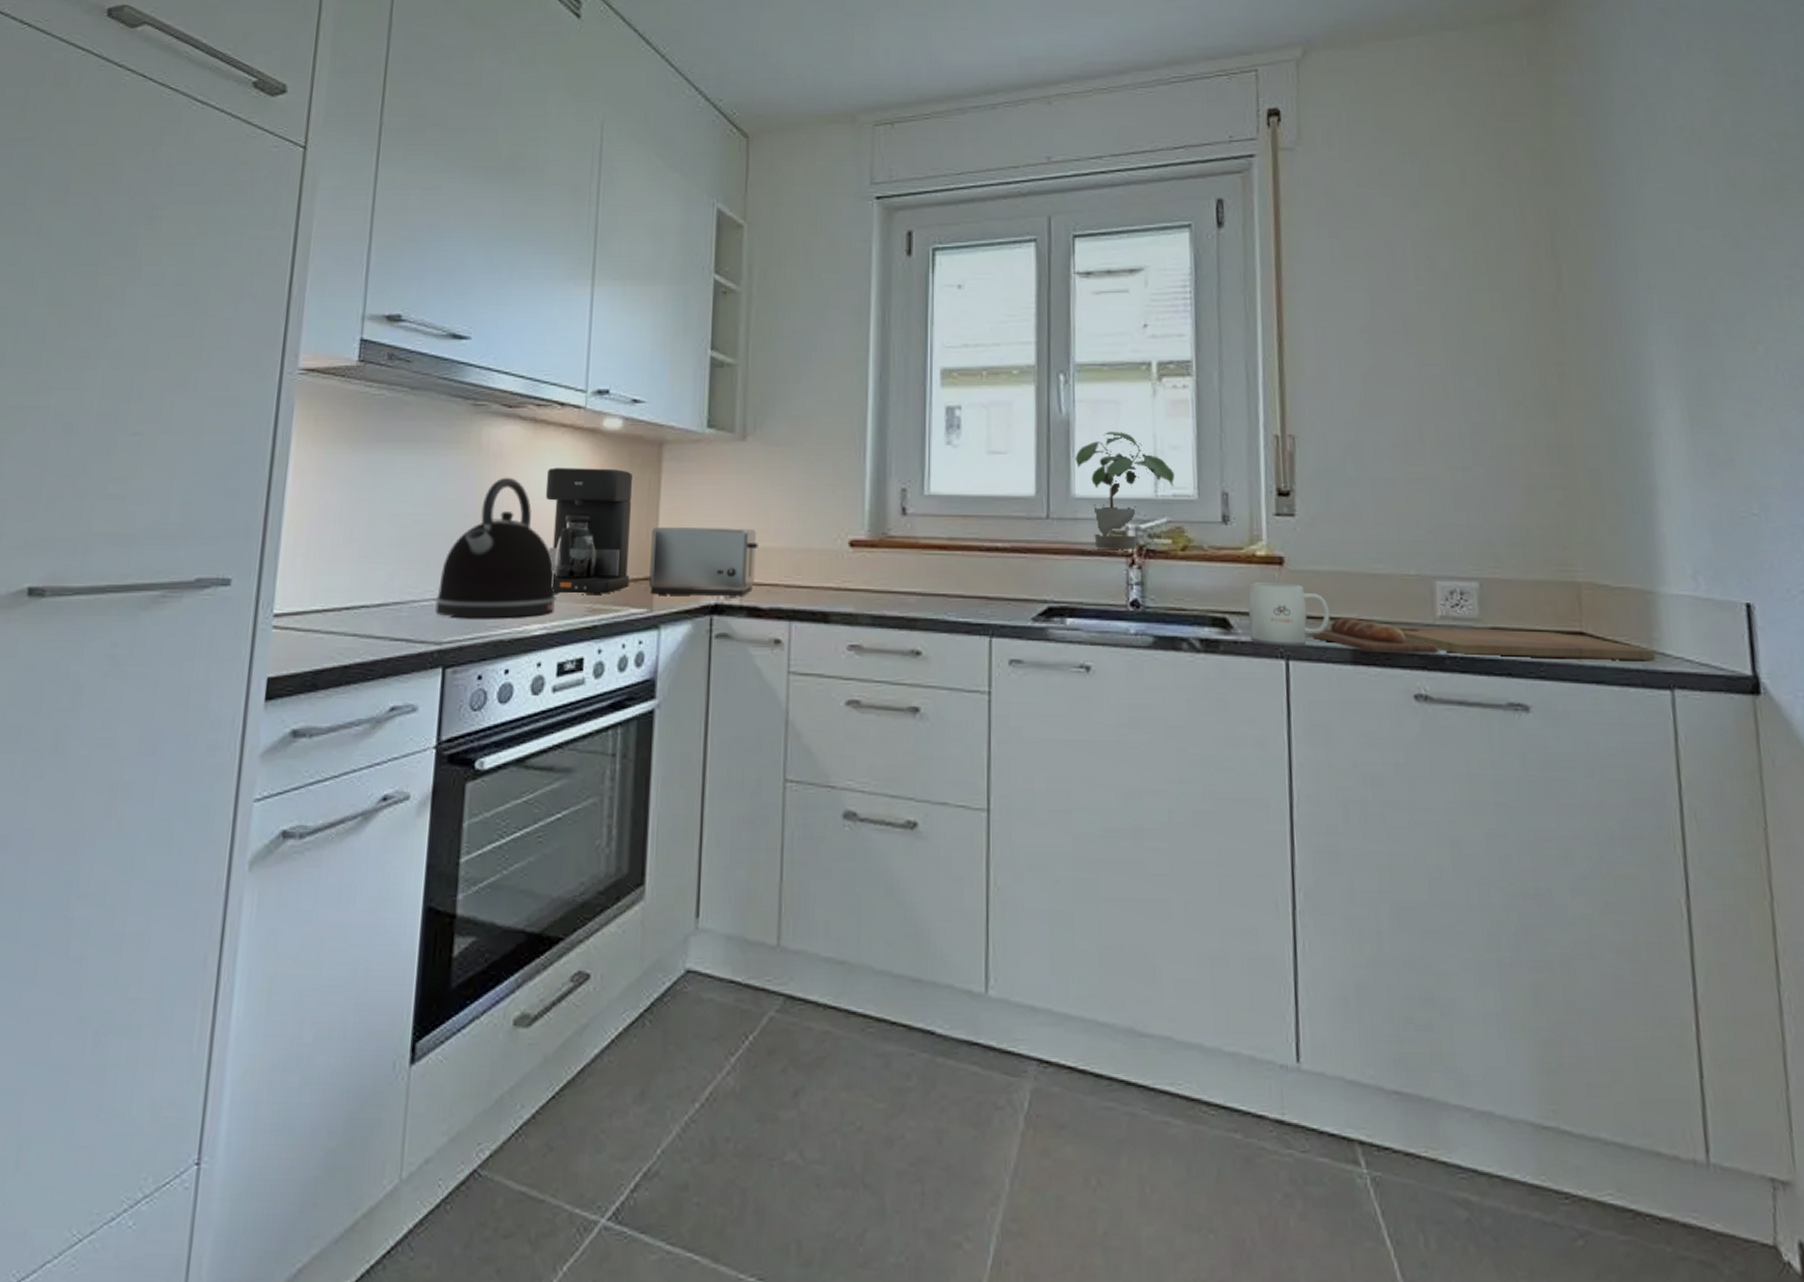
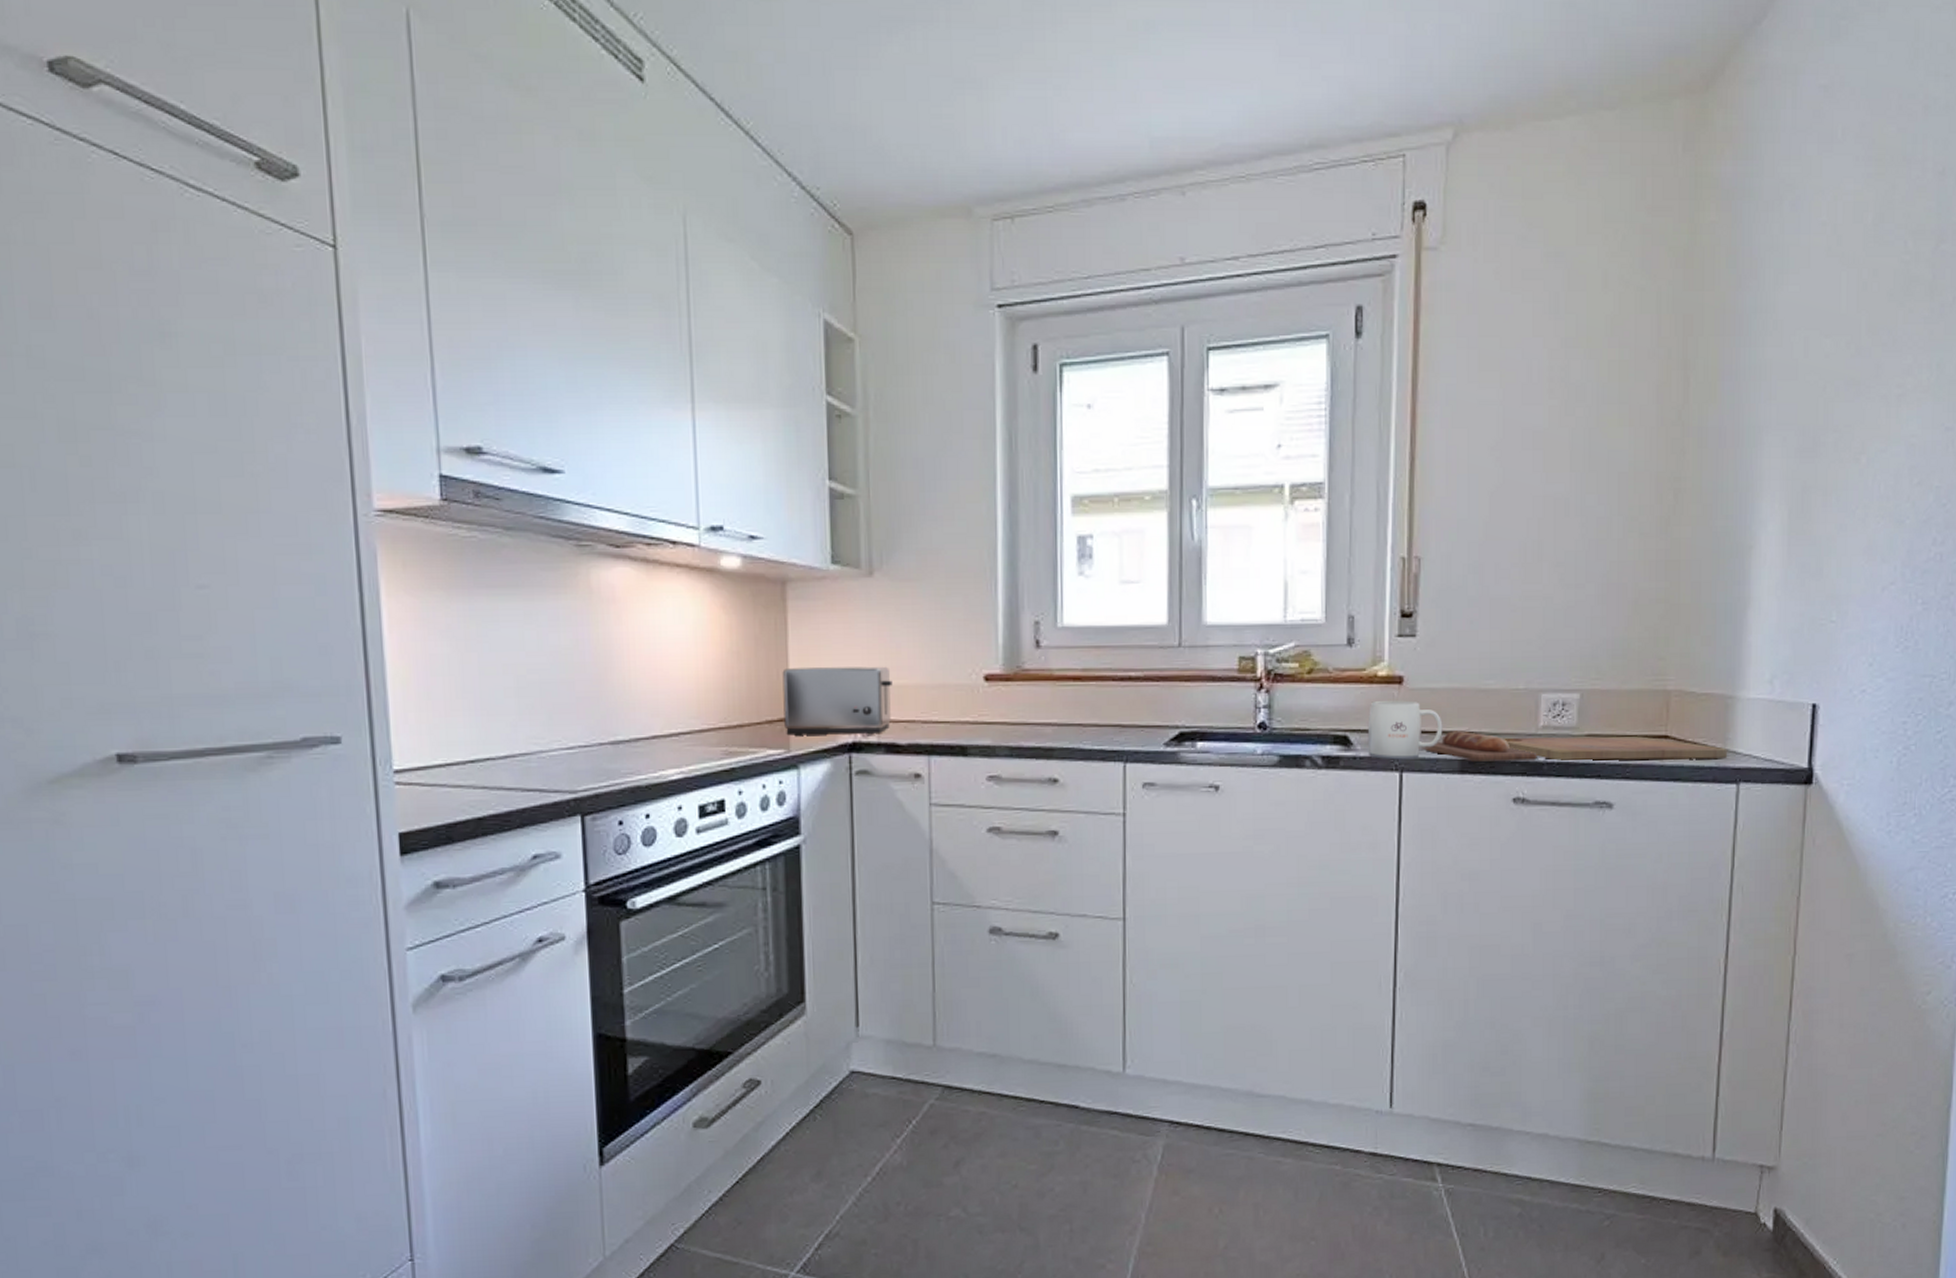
kettle: present [435,477,556,618] -> none [563,621,690,766]
coffee maker: present [545,467,632,596] -> none [665,609,764,739]
potted plant: present [1075,432,1175,551] -> none [1206,557,1303,676]

